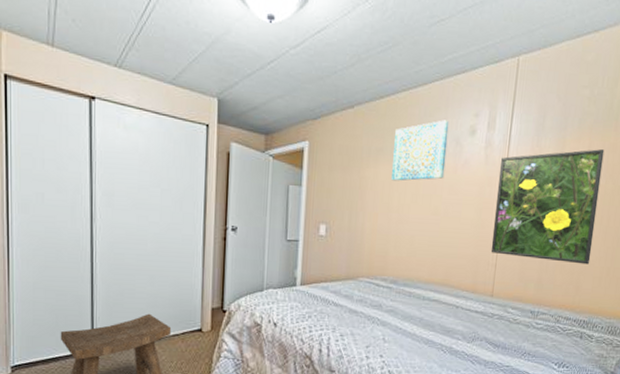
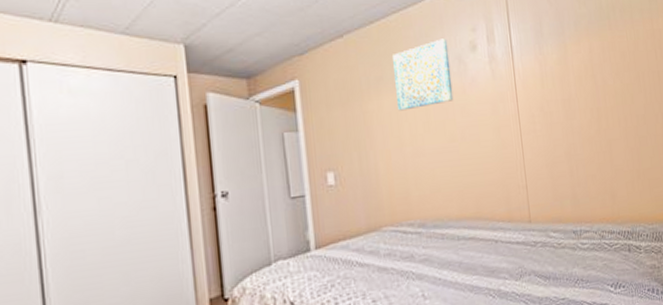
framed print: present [490,149,605,265] -> none [507,49,619,174]

